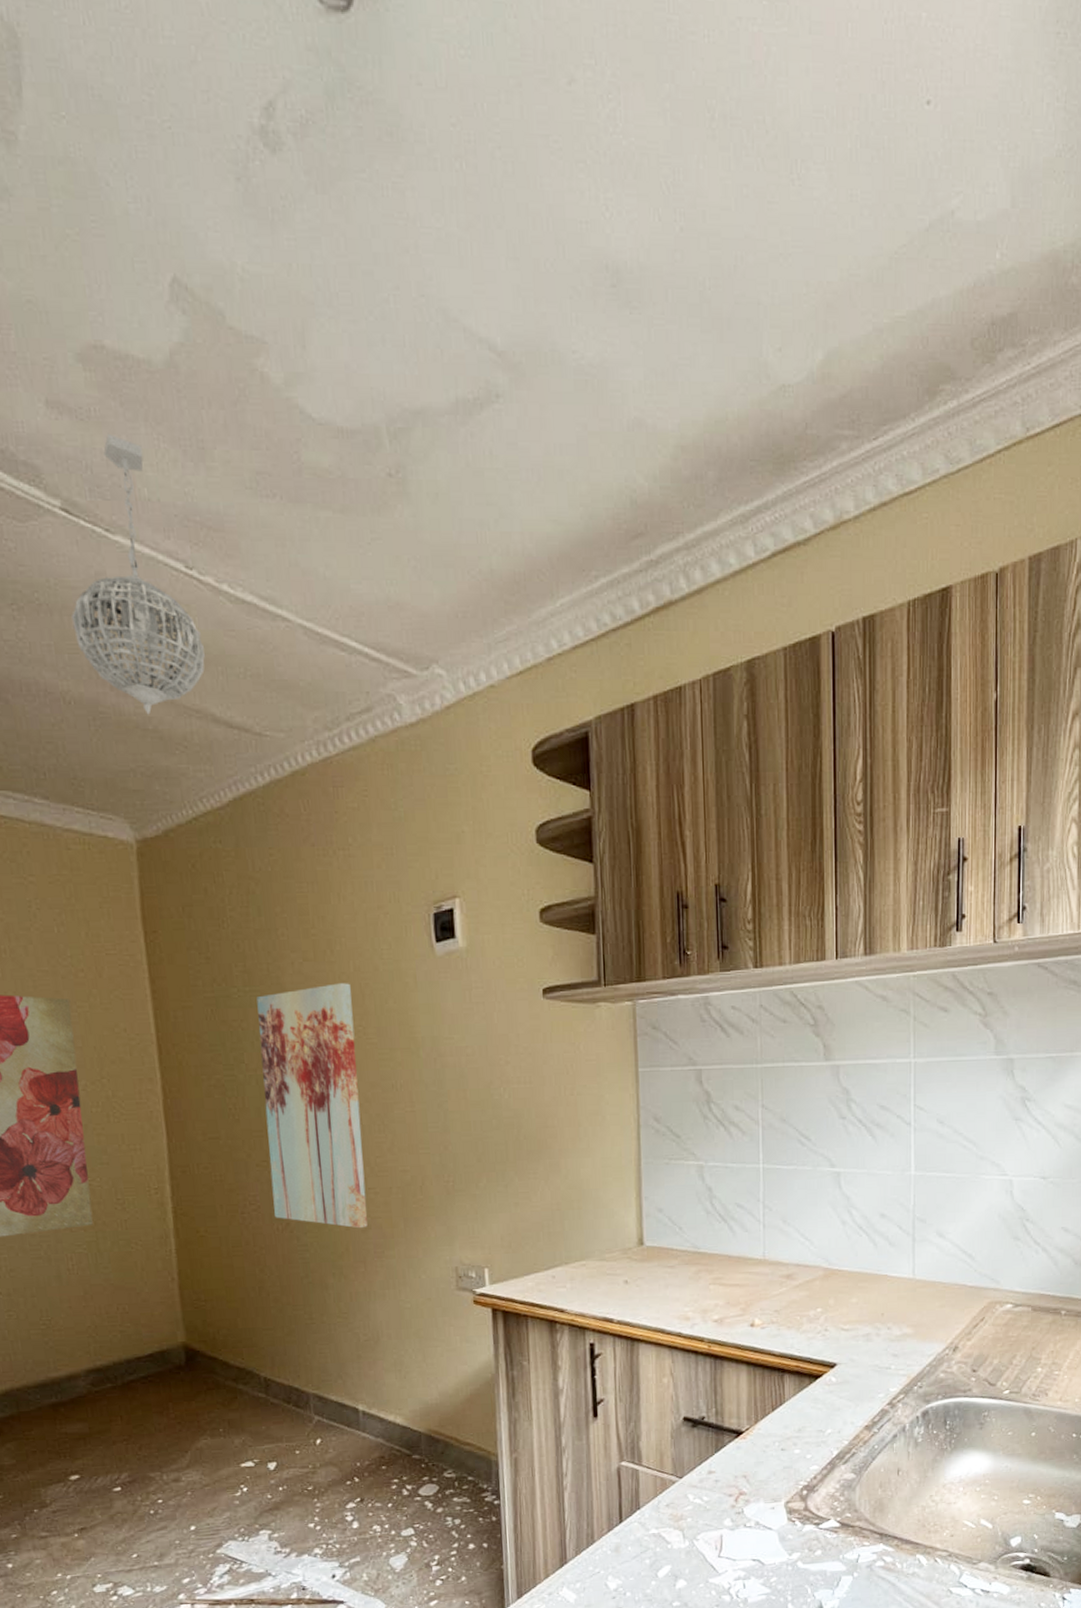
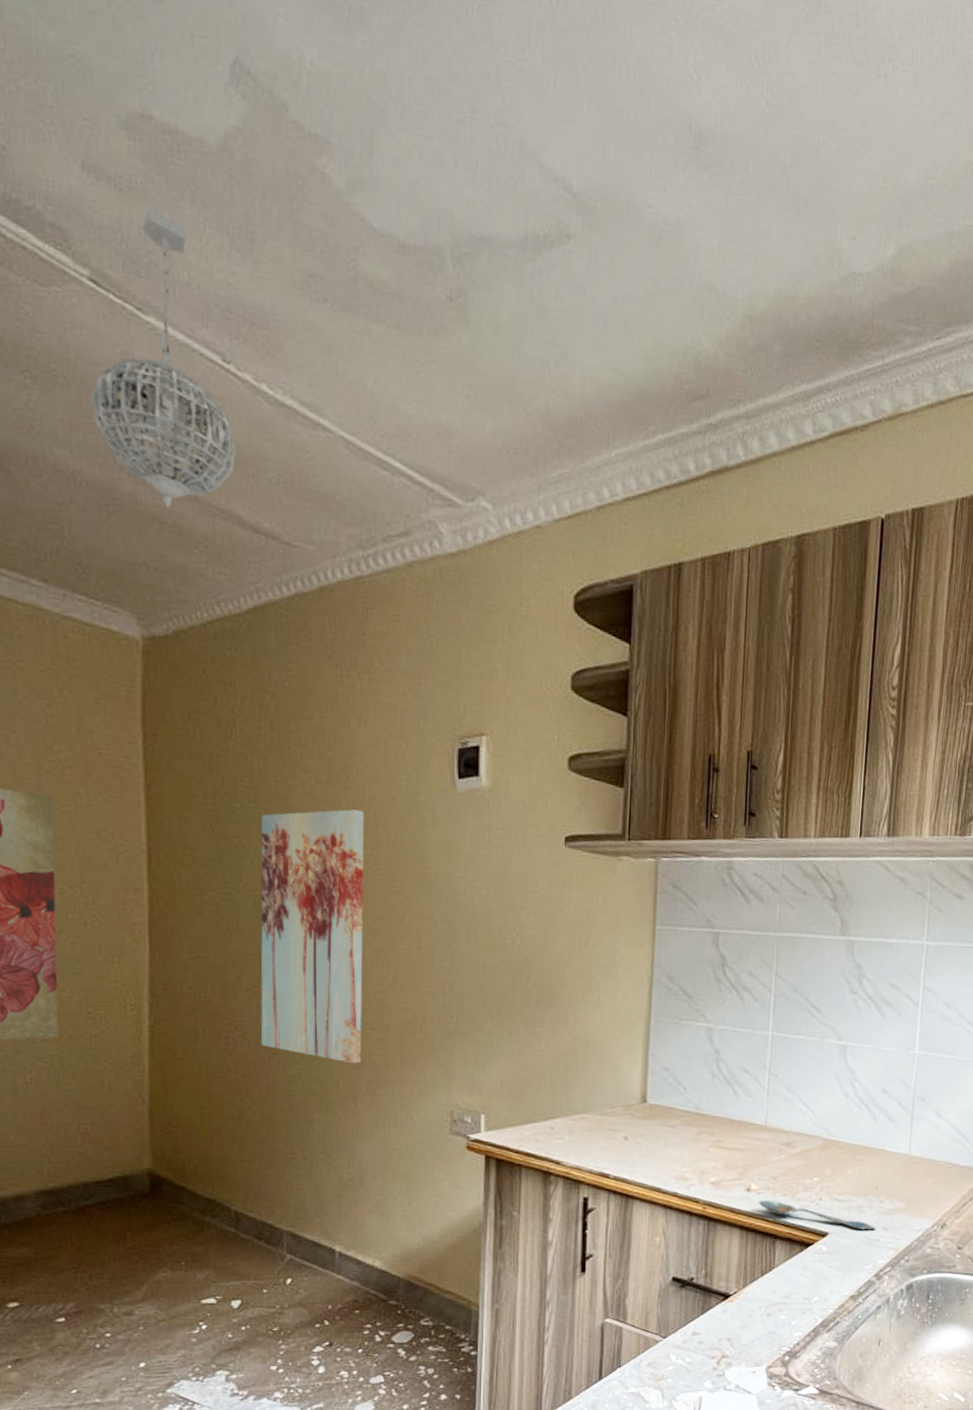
spoon: none [763,1334,885,1359] -> present [758,1201,876,1230]

